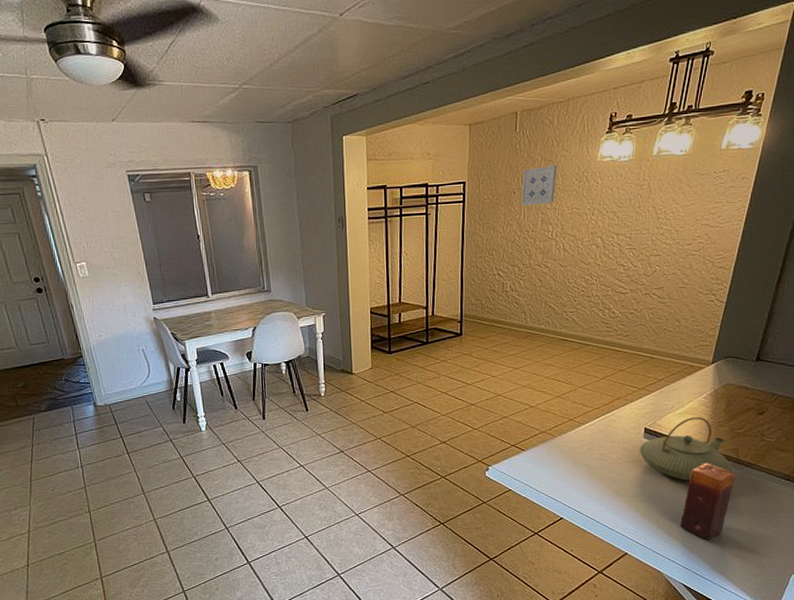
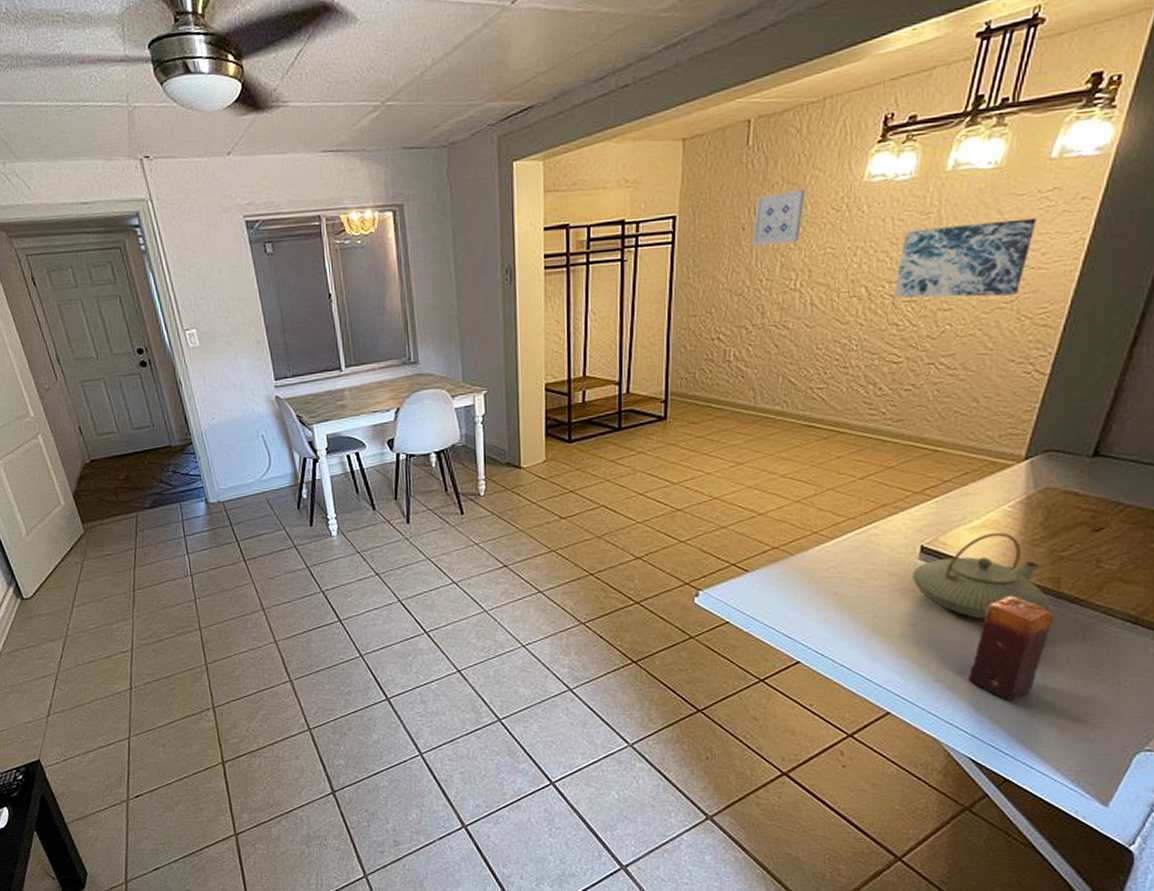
wall art: none [620,191,713,246] -> present [893,217,1037,298]

